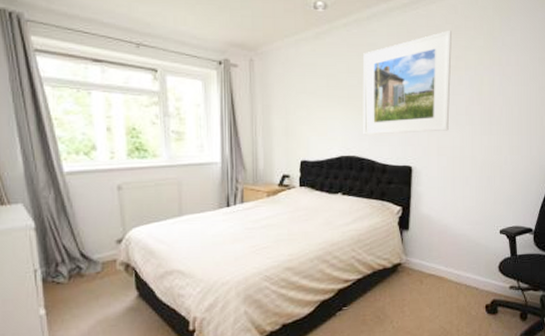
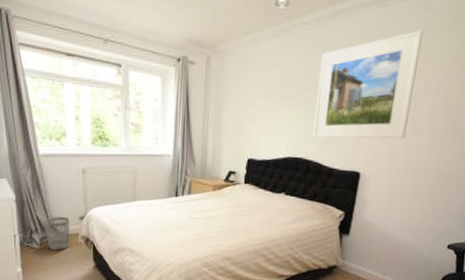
wastebasket: none [72,241,106,283] -> present [44,216,70,250]

